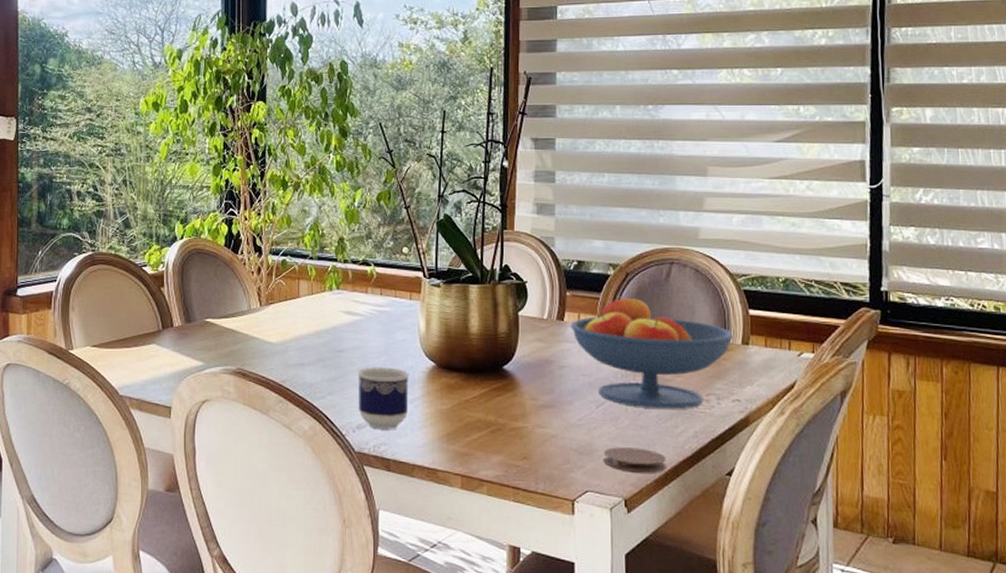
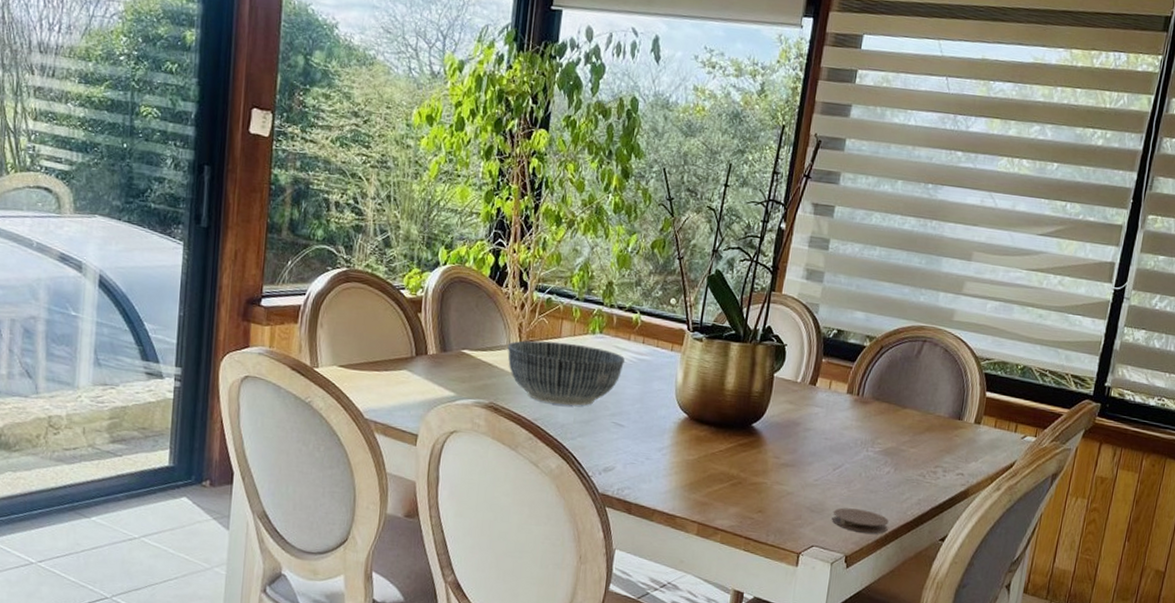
bowl: none [248,302,364,364] -> present [507,340,625,406]
cup: present [357,367,410,429] -> none [607,413,661,474]
fruit bowl: present [570,296,733,409] -> none [821,367,968,478]

